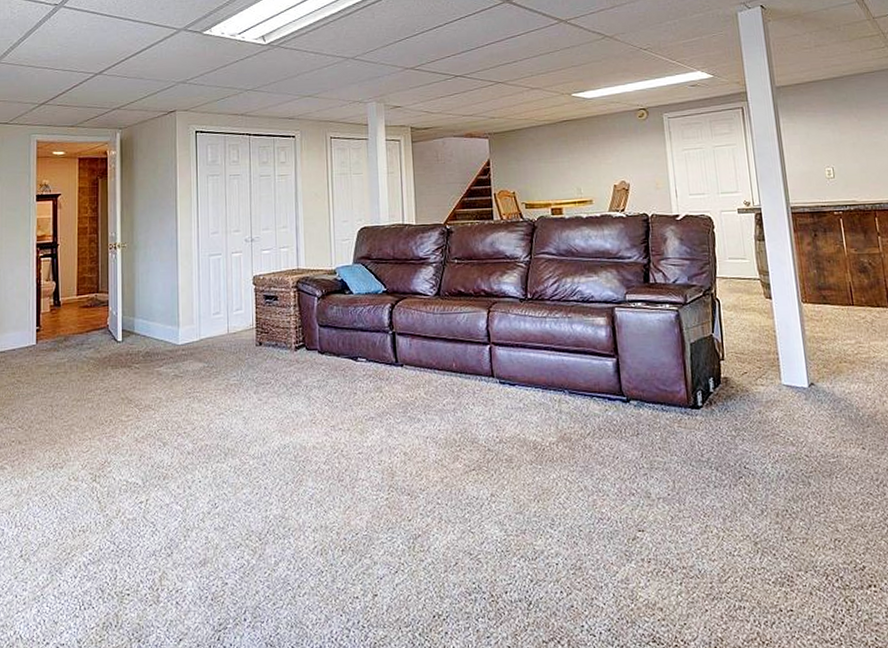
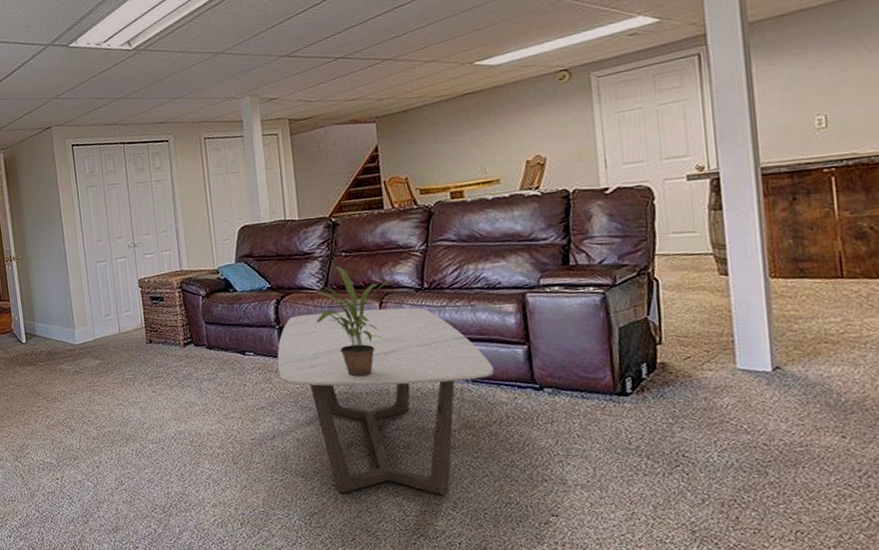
coffee table: none [389,317,589,513] -> present [277,307,495,496]
potted plant: none [426,273,509,386] -> present [313,267,402,377]

